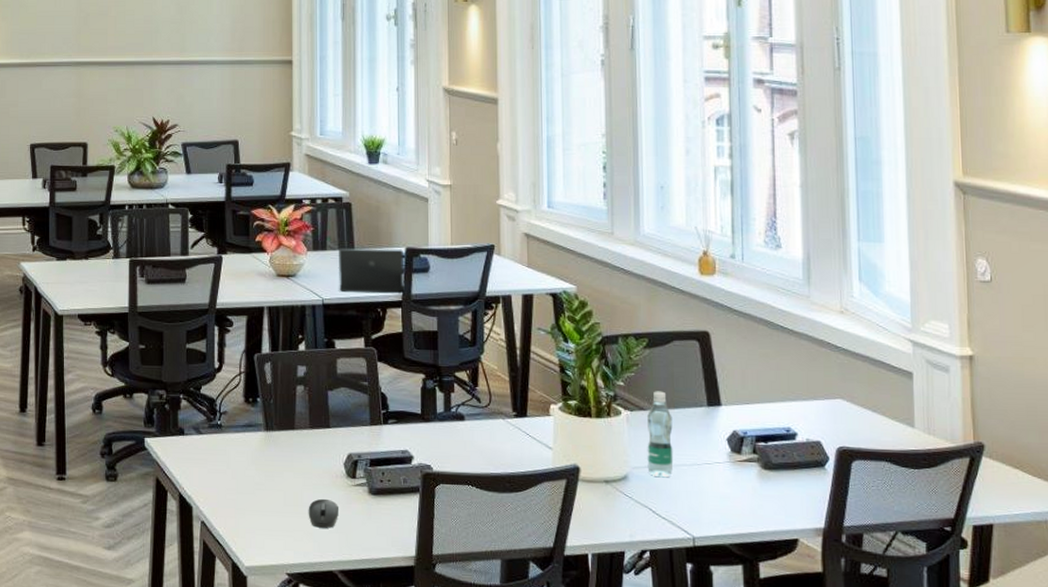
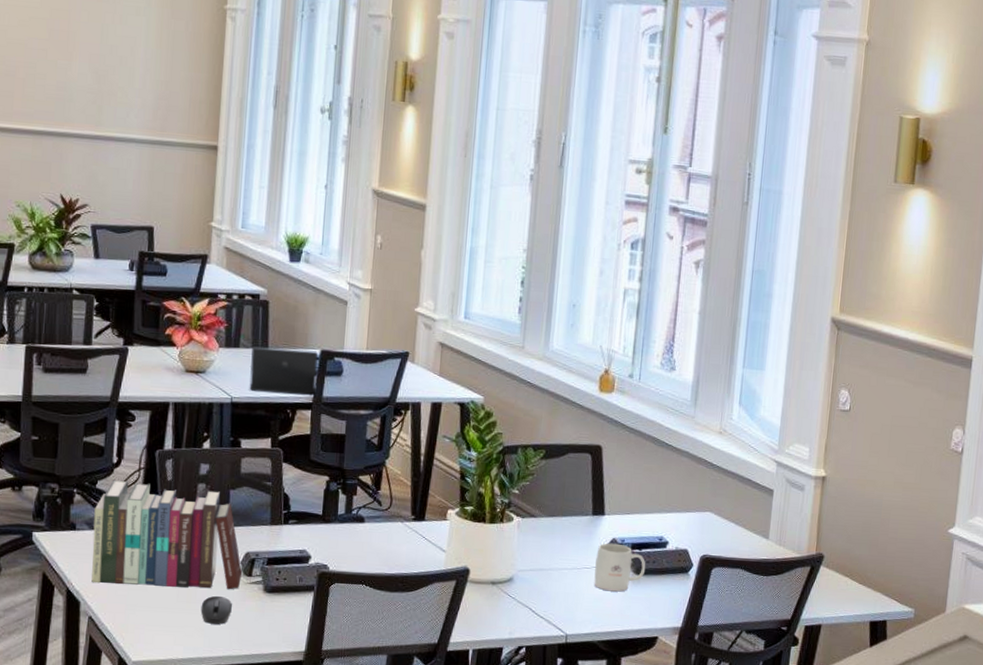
books: none [201,384,345,493] -> present [91,479,242,590]
bottle: present [647,391,674,478] -> none [532,499,560,580]
mug: none [717,436,775,489] -> present [594,543,646,592]

